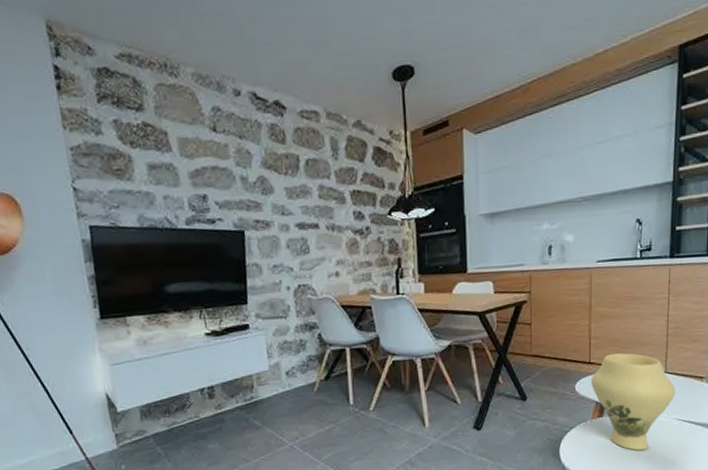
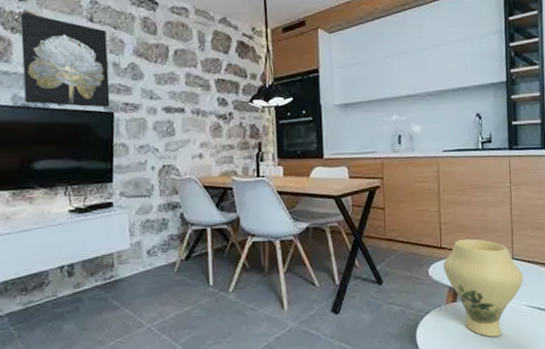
wall art: none [138,124,241,226] -> present [20,13,110,108]

